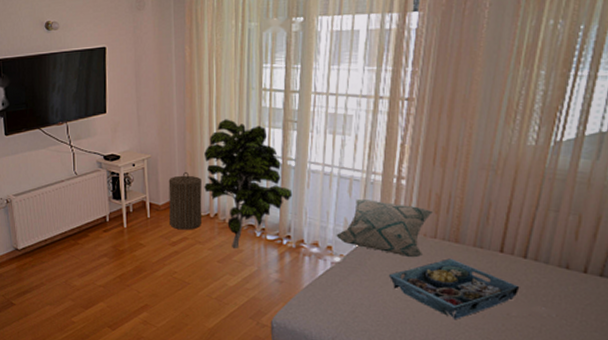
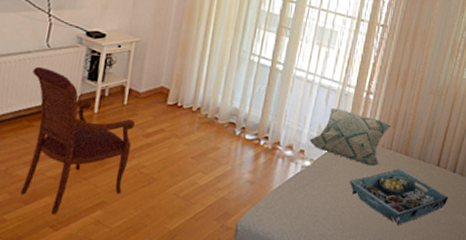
armchair: none [68,192,161,317] -> present [20,66,135,215]
laundry hamper: present [168,171,202,230] -> none [147,60,190,122]
indoor plant: present [204,119,293,248] -> none [191,15,277,145]

